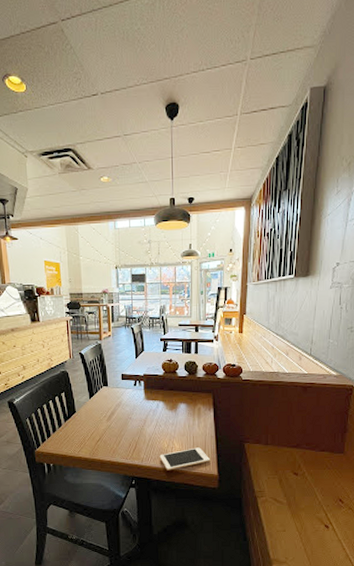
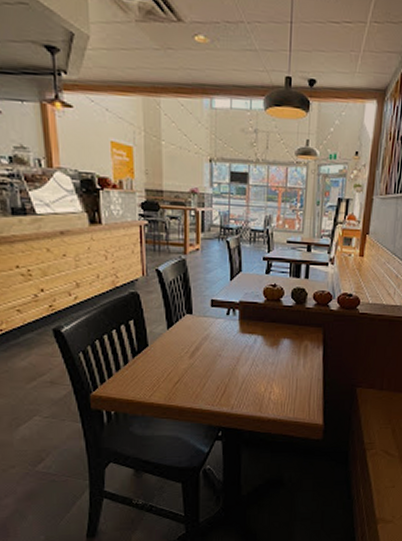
cell phone: present [159,447,211,470] -> none [254,392,316,419]

